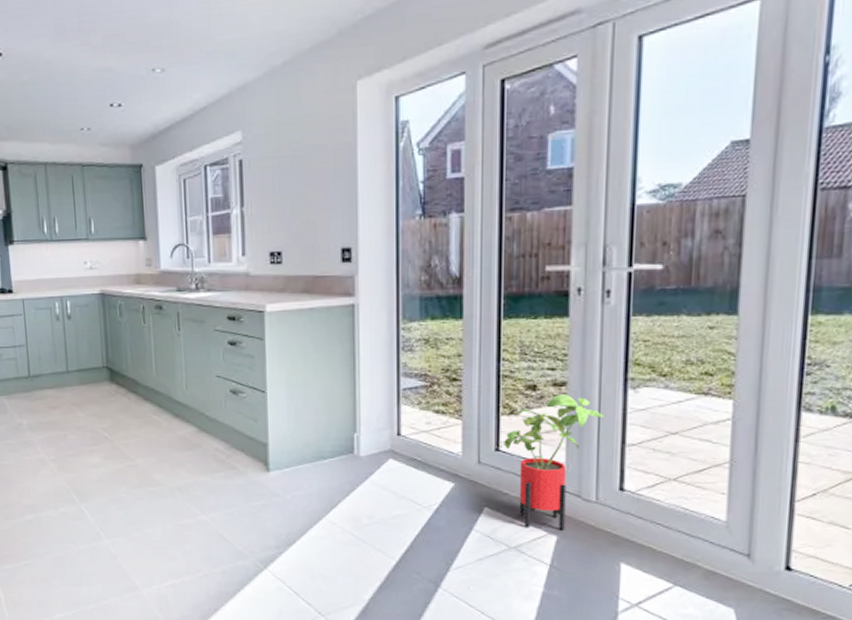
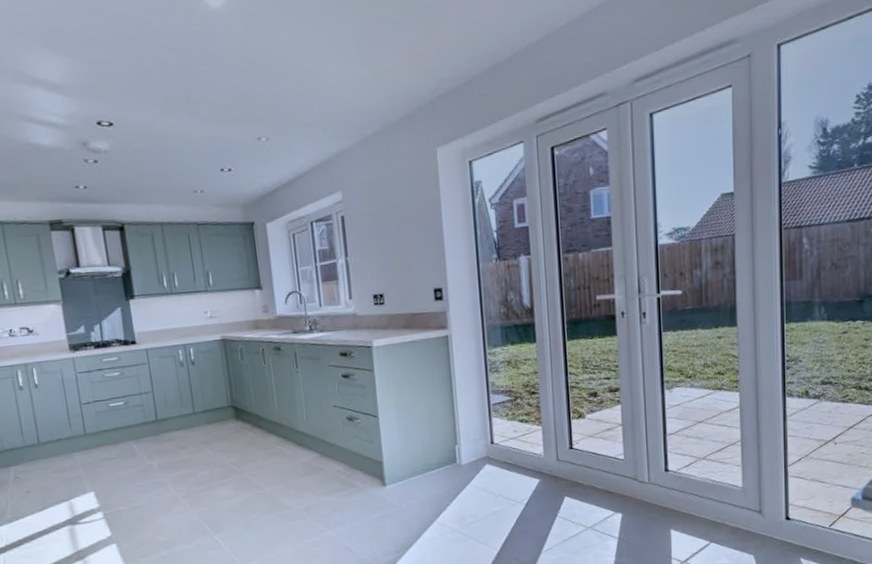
house plant: present [504,394,605,530] -> none [576,398,650,510]

